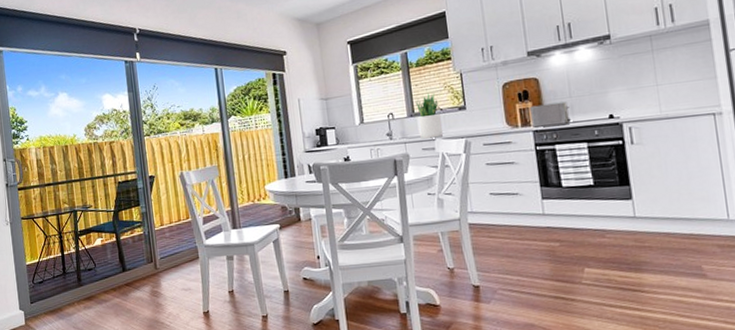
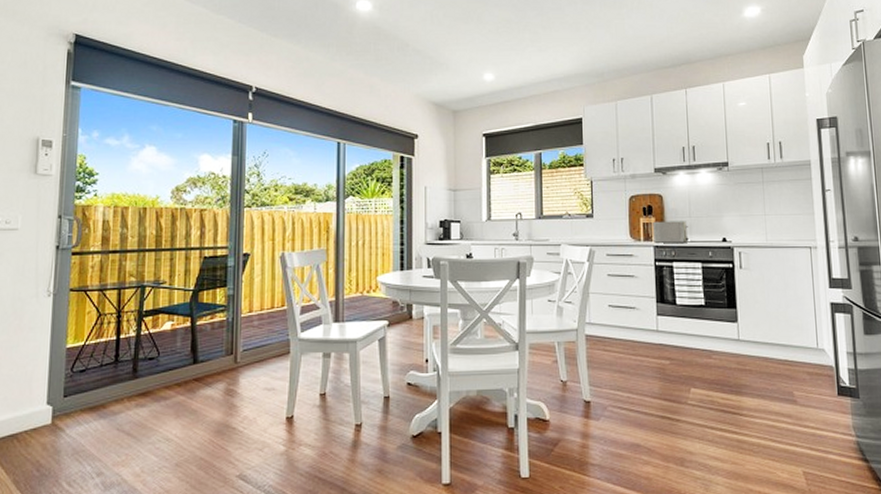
planter: present [416,92,443,139] -> none [545,196,569,243]

